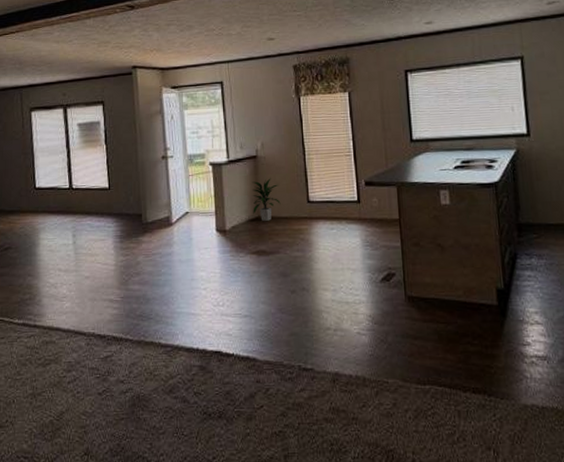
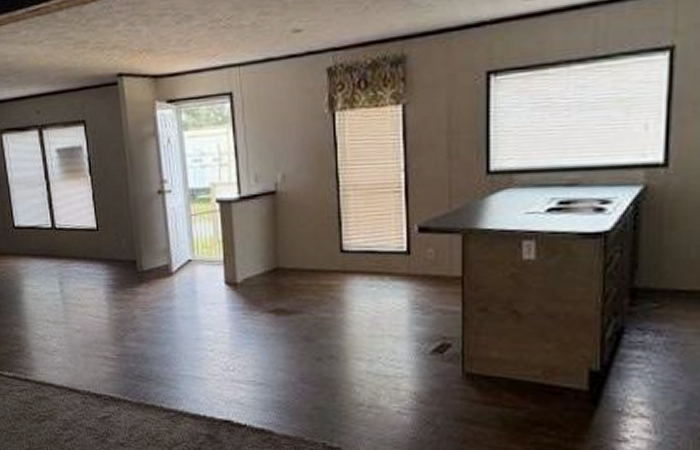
indoor plant: present [252,178,281,221] -> none [269,220,306,273]

